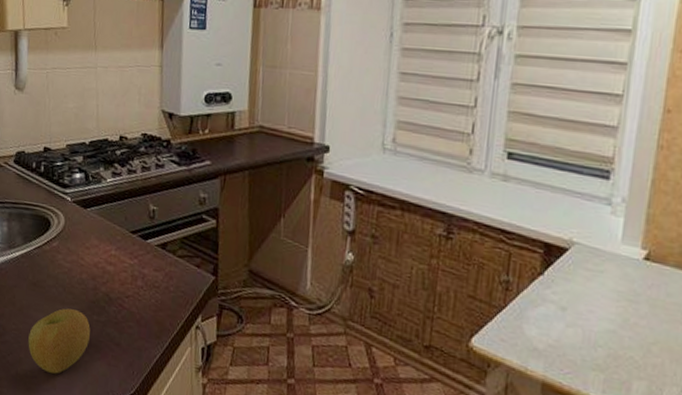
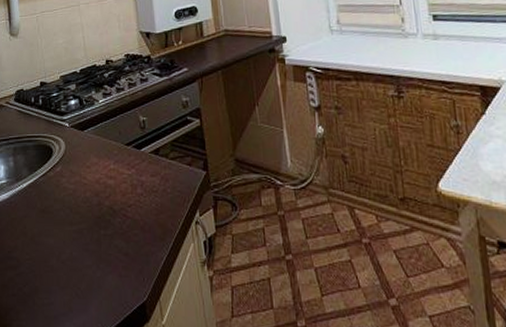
apple: present [28,308,91,374] -> none [42,228,99,296]

